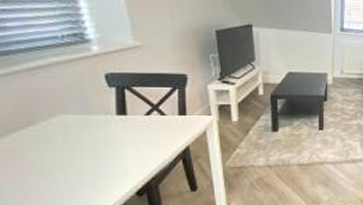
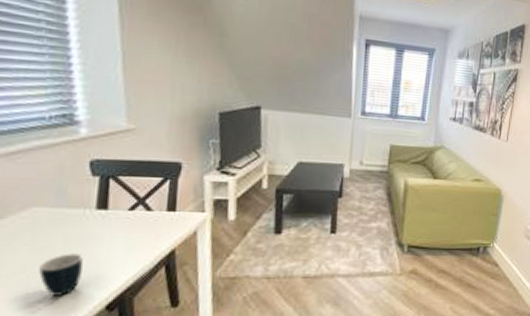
mug: none [74,151,112,186] -> present [39,253,83,296]

